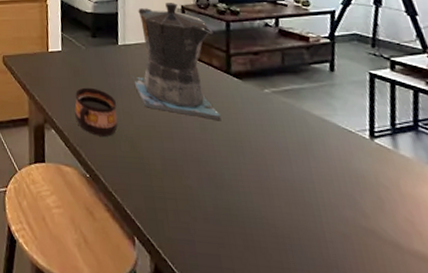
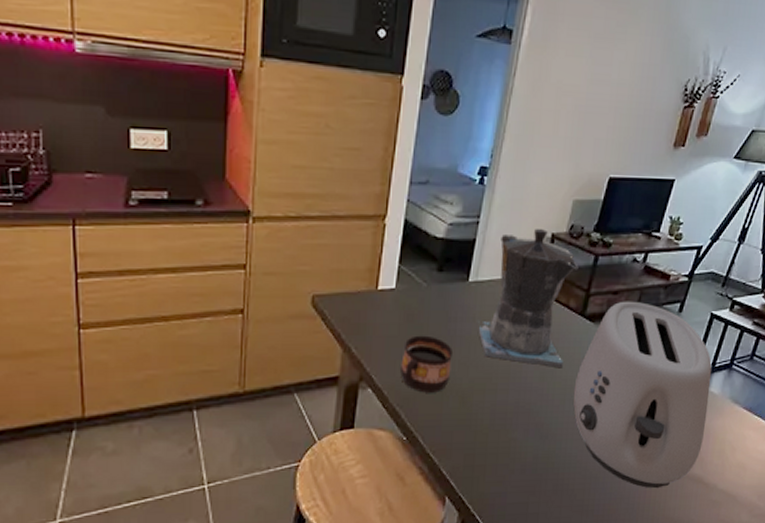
toaster: none [237,60,414,262] -> present [573,301,712,489]

